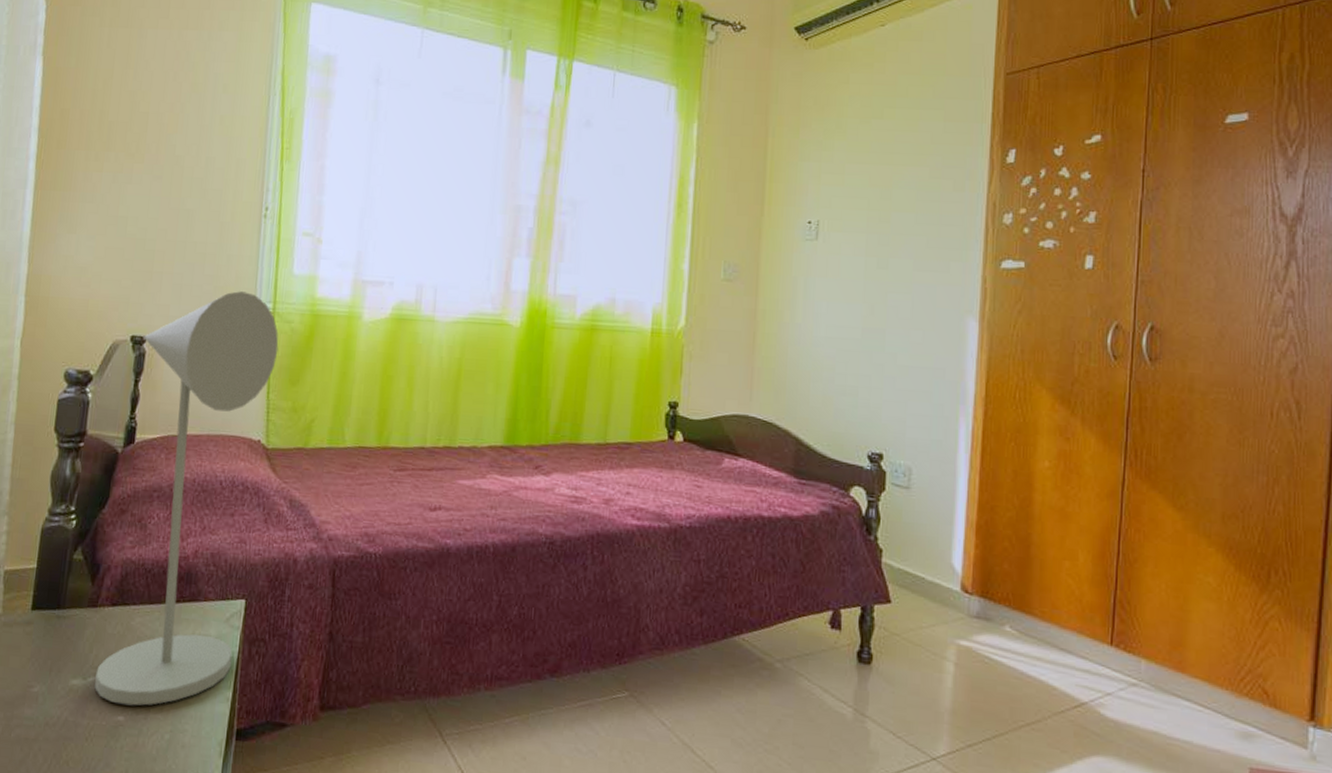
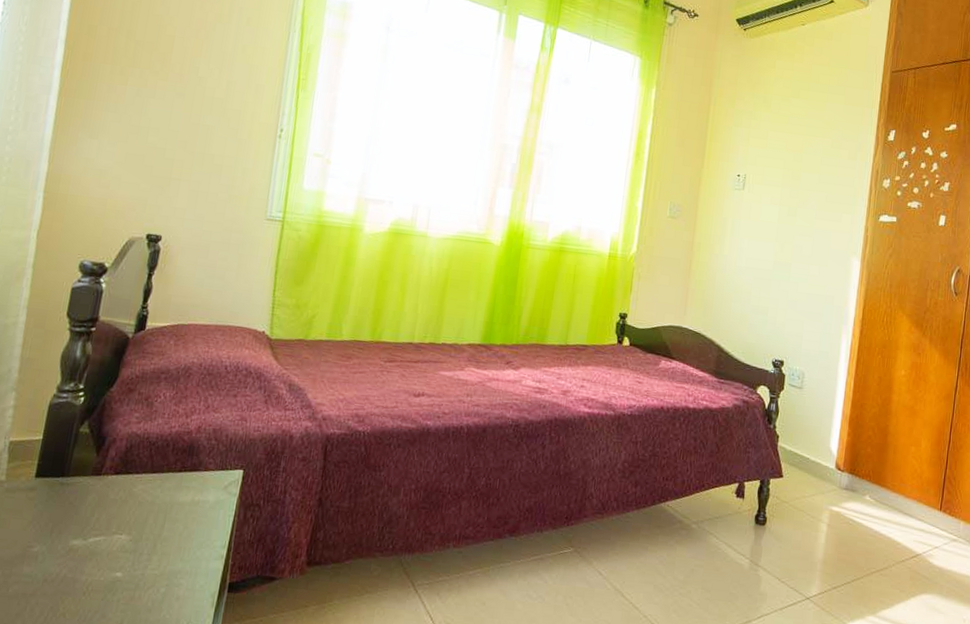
desk lamp: present [94,291,279,706] -> none [94,200,287,563]

